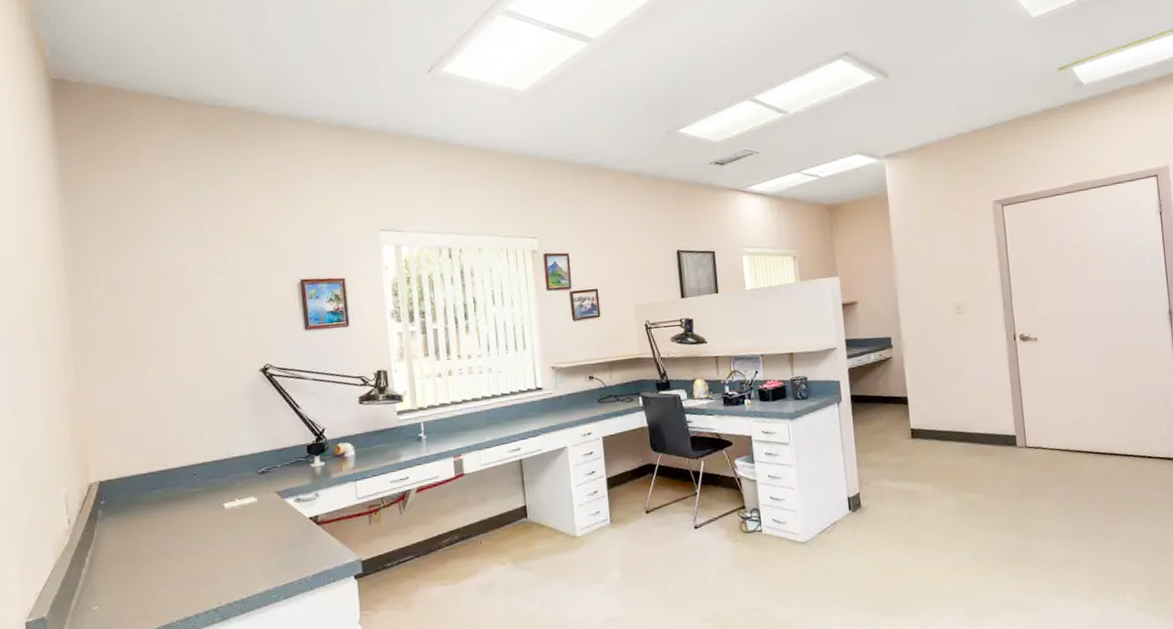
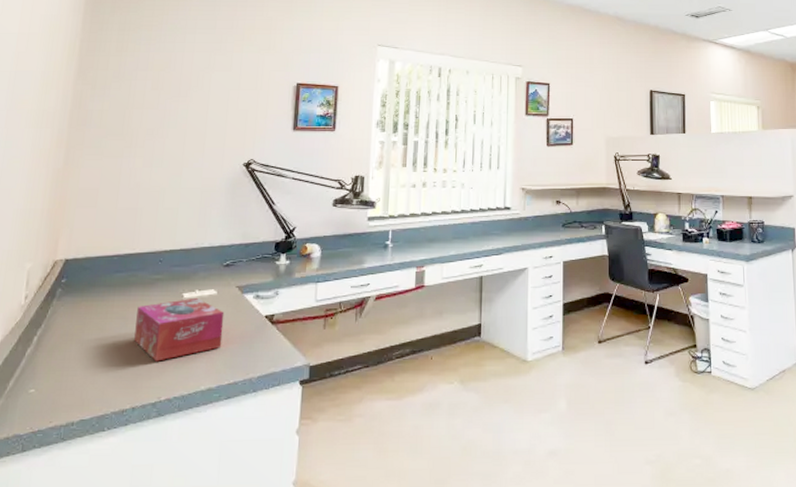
tissue box: none [181,506,272,571] -> present [134,297,225,362]

